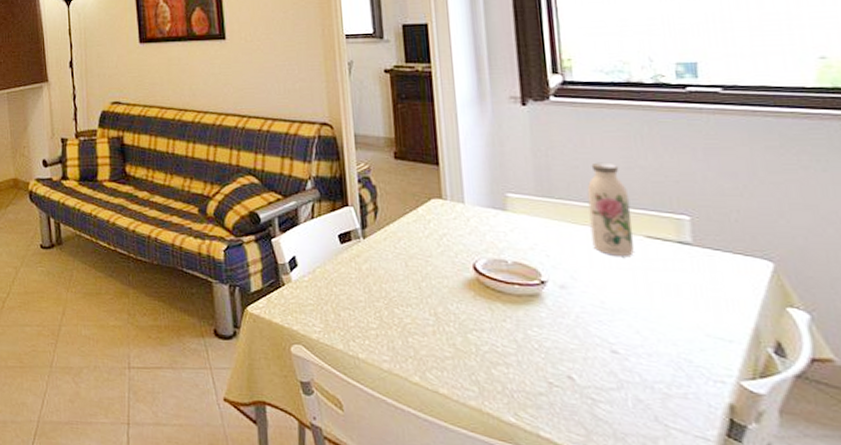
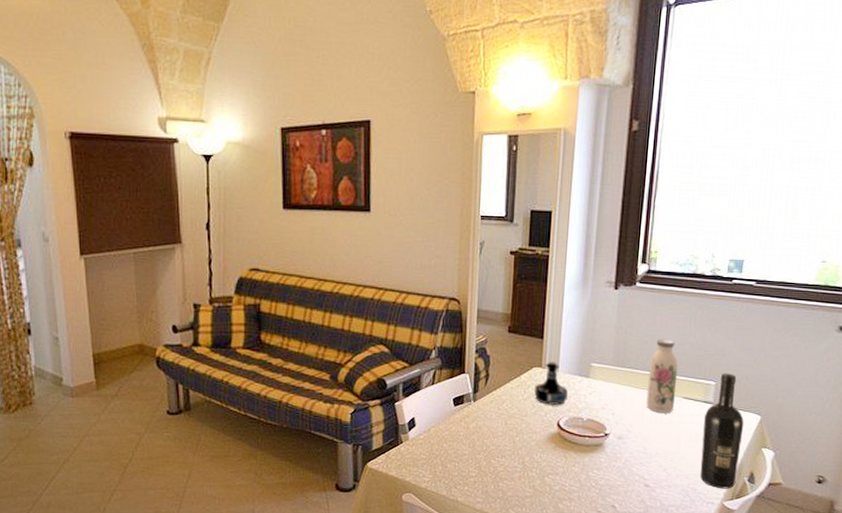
tequila bottle: none [437,192,481,244] -> present [534,362,568,405]
wine bottle: none [683,204,754,364] -> present [700,373,744,489]

